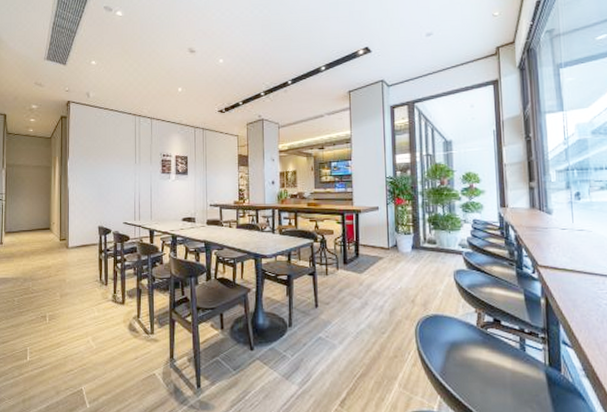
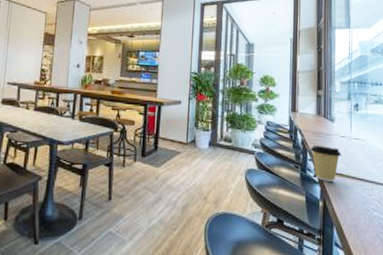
coffee cup: none [525,241,563,278] -> present [310,146,341,182]

